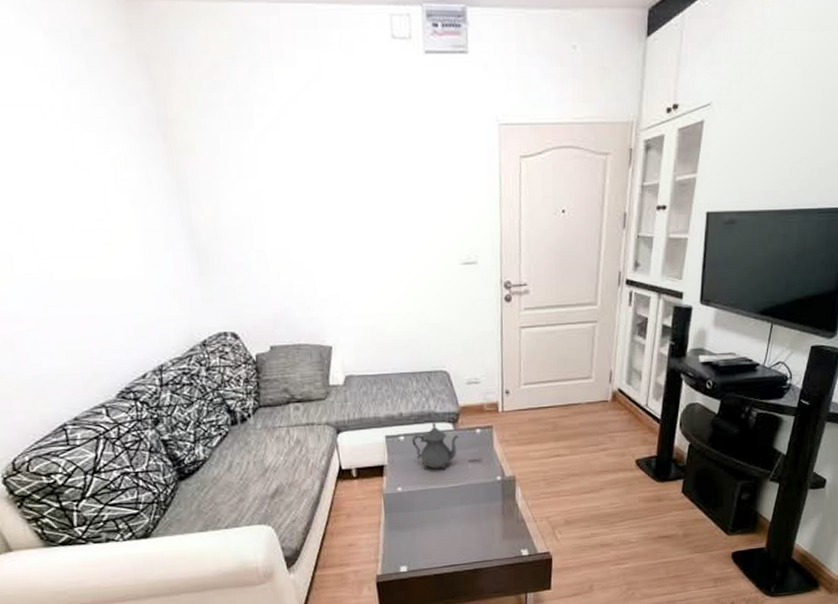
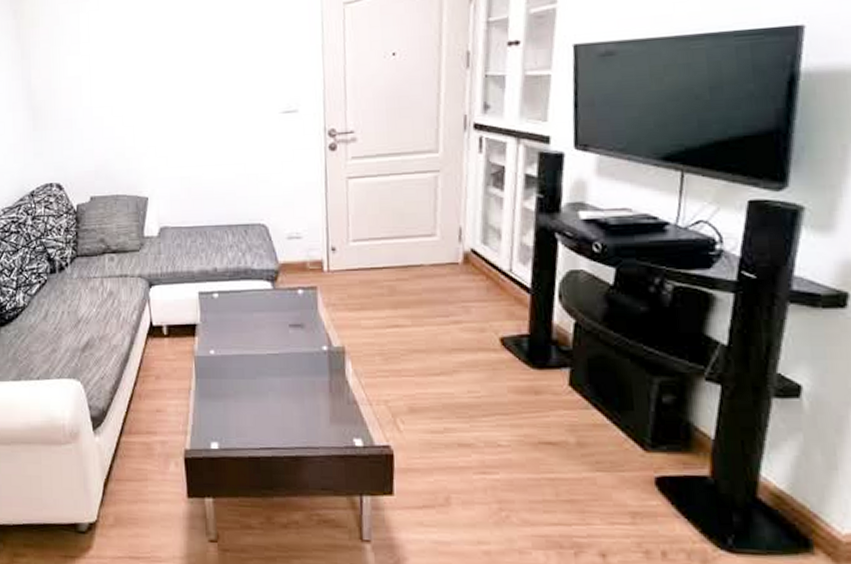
teapot: present [412,421,459,472] -> none [227,278,279,336]

